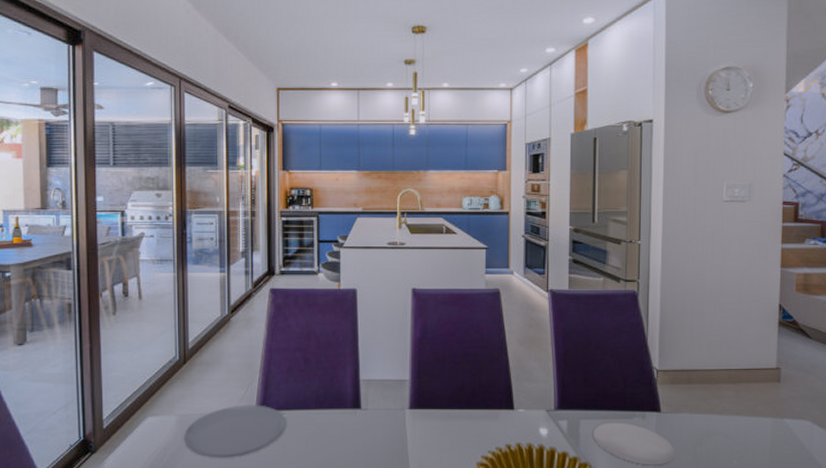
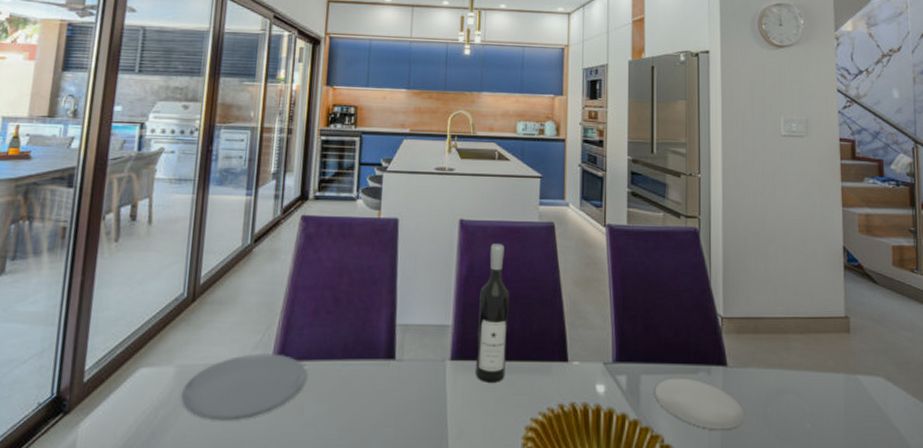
bottle: none [432,309,460,427] -> present [476,244,509,382]

